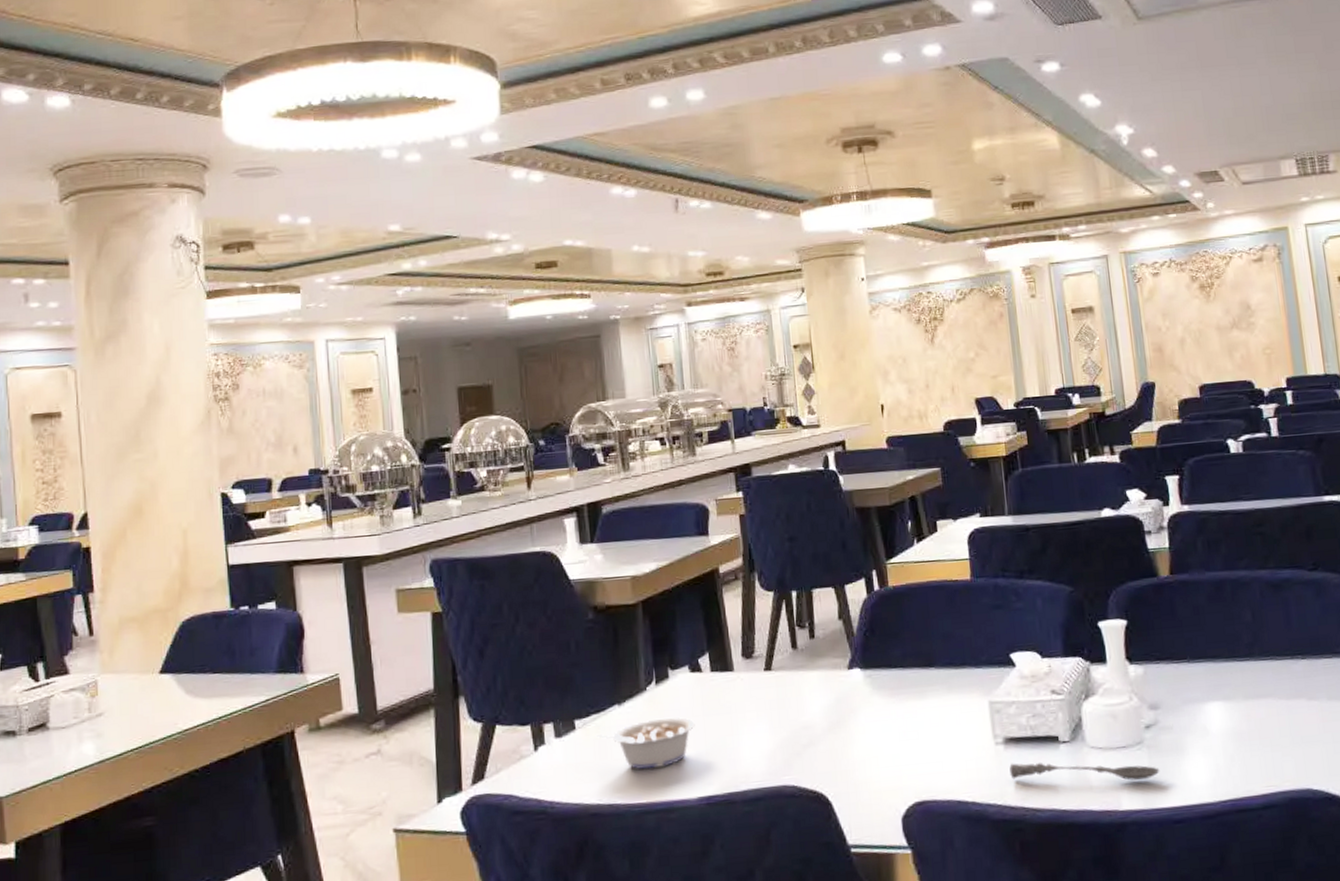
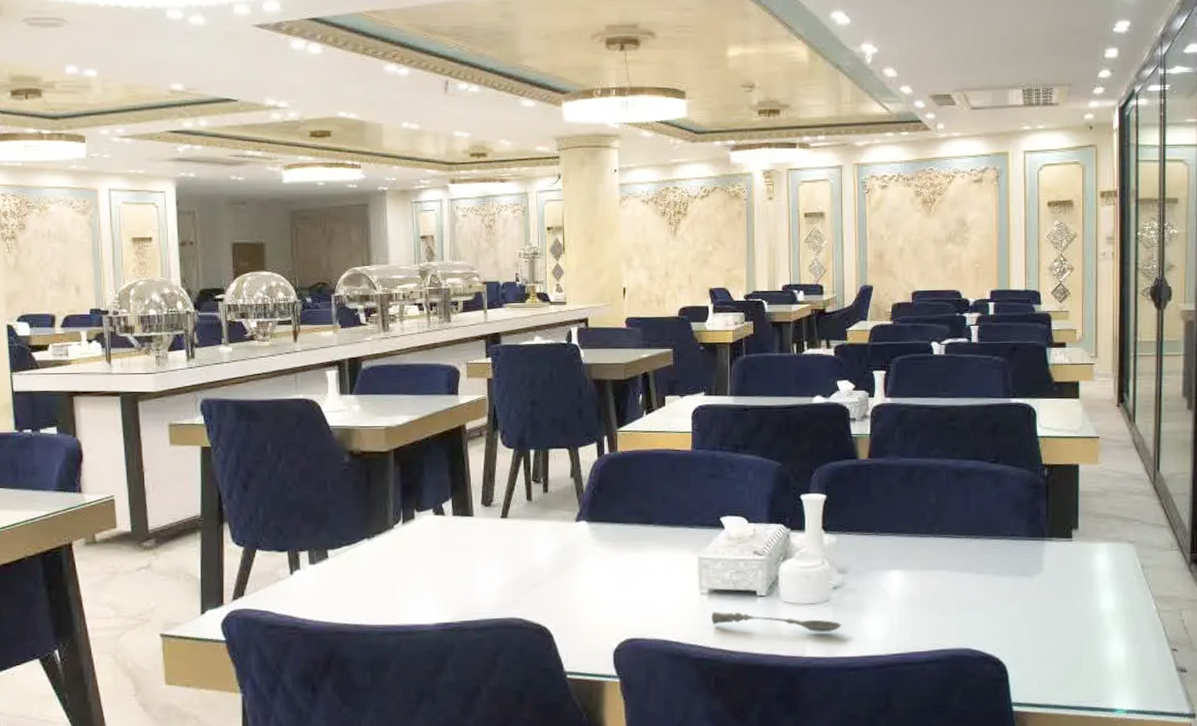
legume: present [595,716,695,771] -> none [346,553,436,597]

